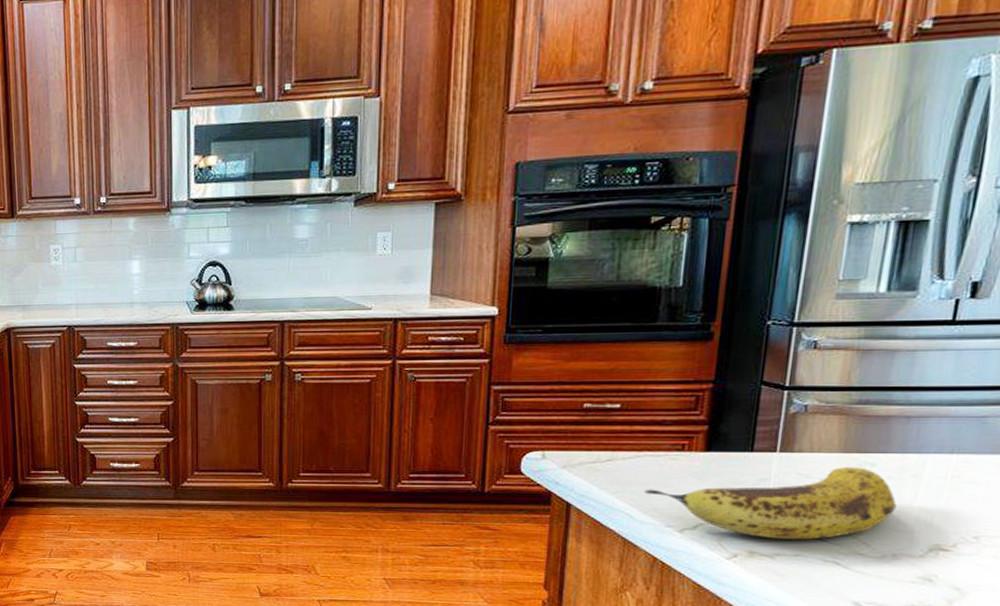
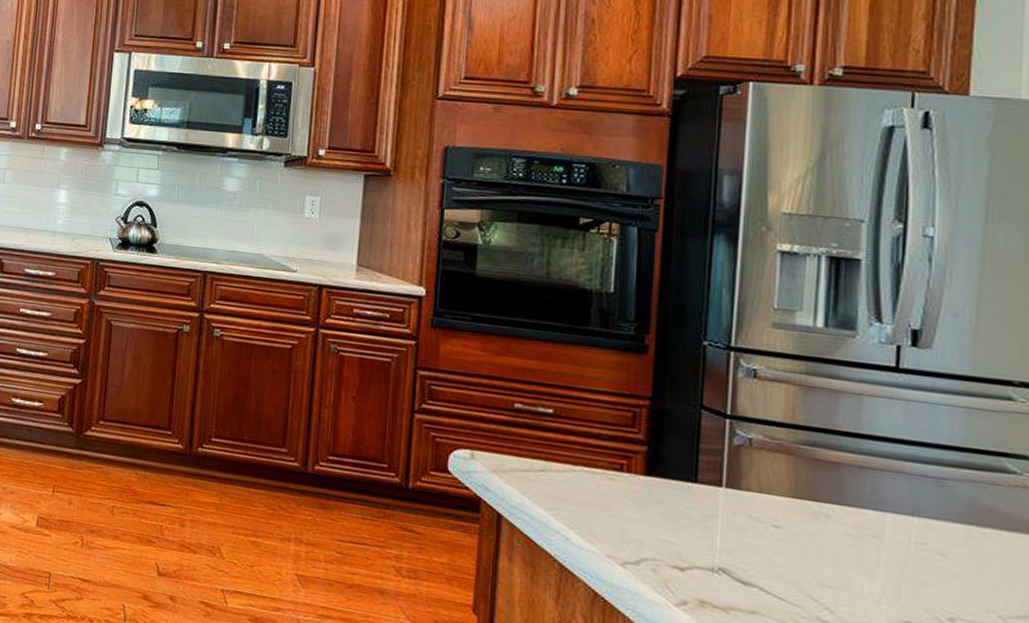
fruit: present [643,467,897,540] -> none [580,509,859,597]

